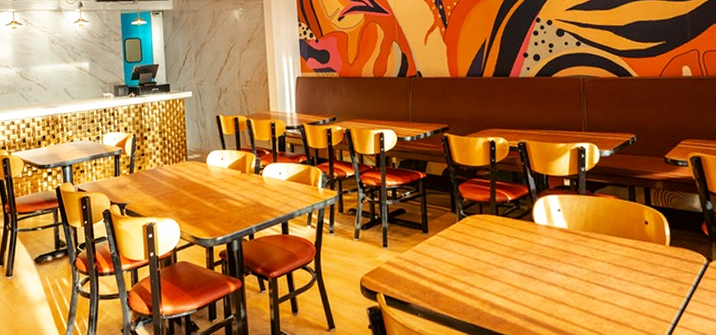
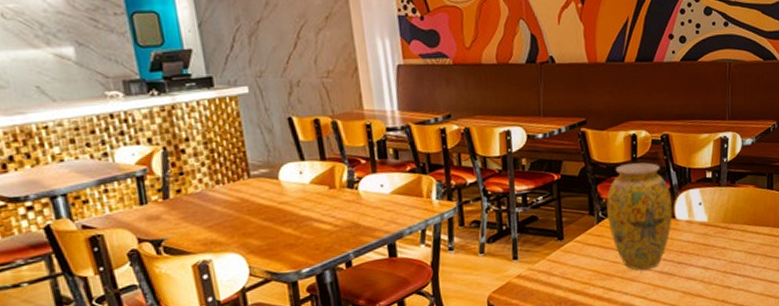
vase: none [467,167,532,269] -> present [606,162,673,270]

